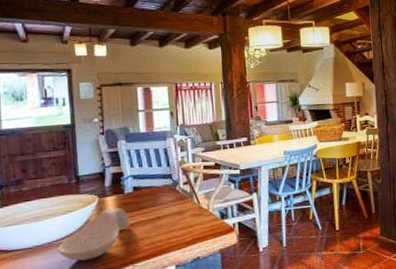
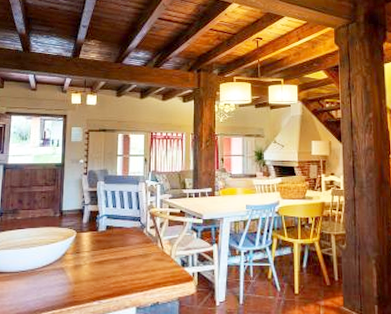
spoon rest: present [58,208,130,261] -> none [38,245,101,290]

